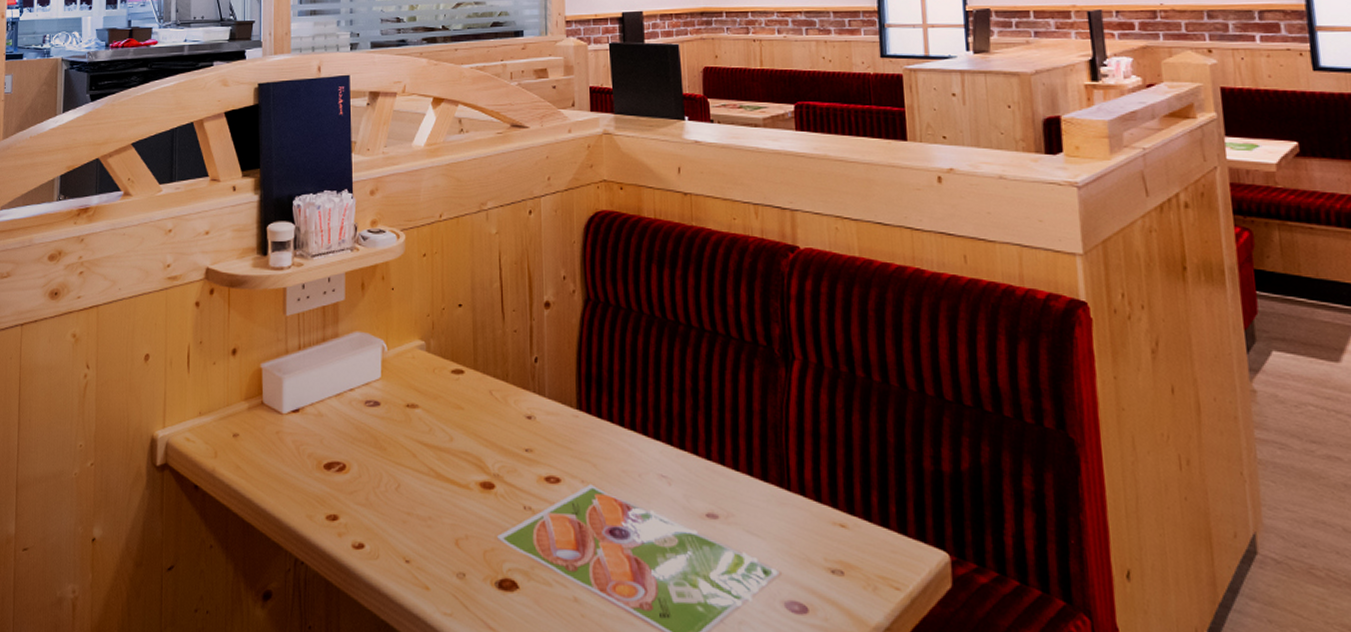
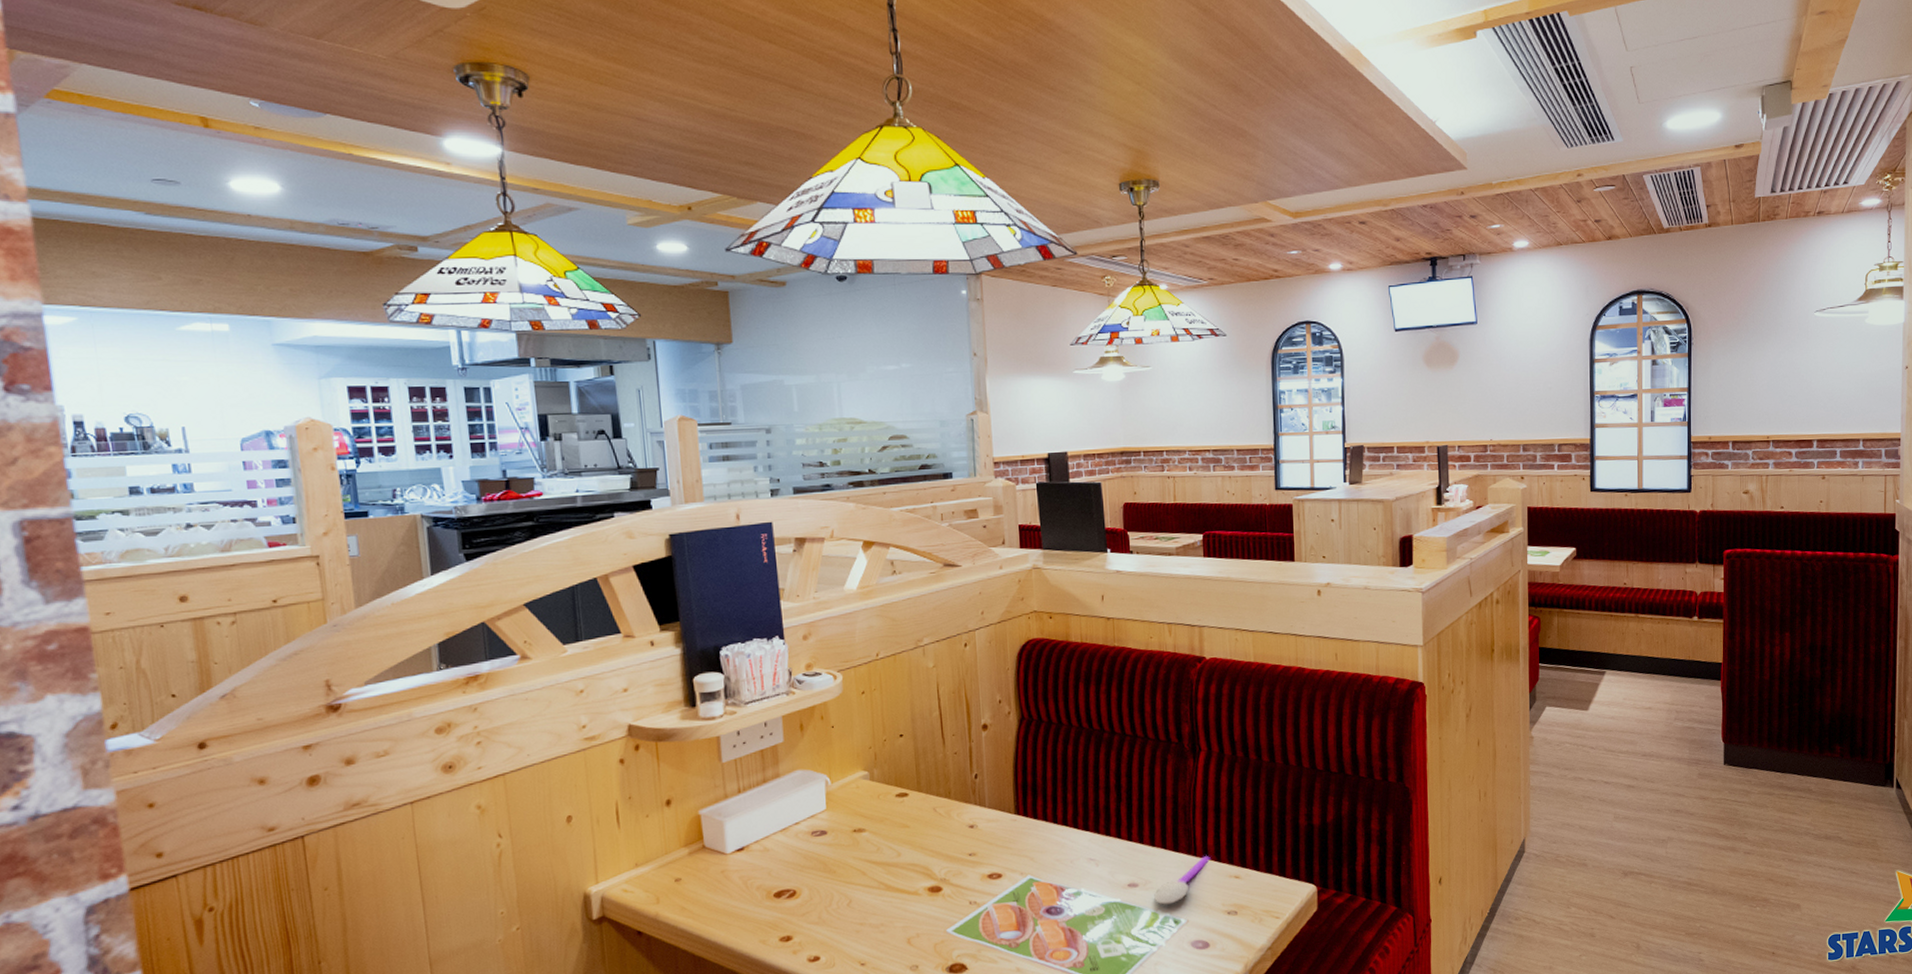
spoon: none [738,492,809,548] -> present [1154,856,1211,905]

